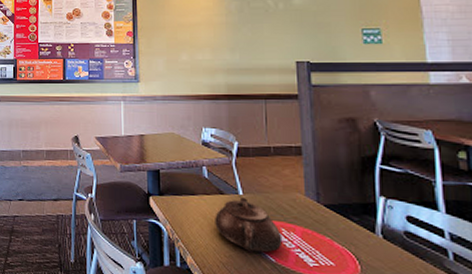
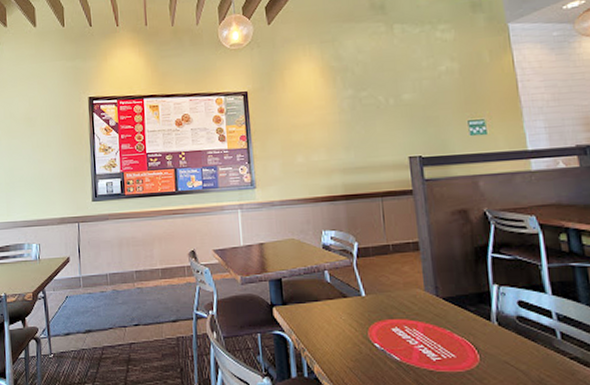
teapot: present [215,198,283,253] -> none [339,299,406,353]

